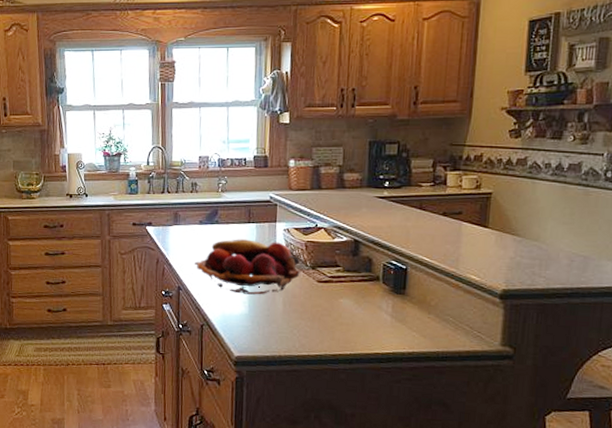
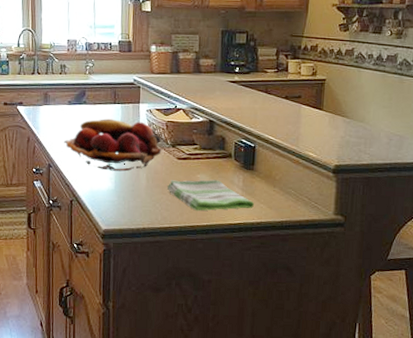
dish towel: none [305,304,406,339] -> present [166,180,255,211]

